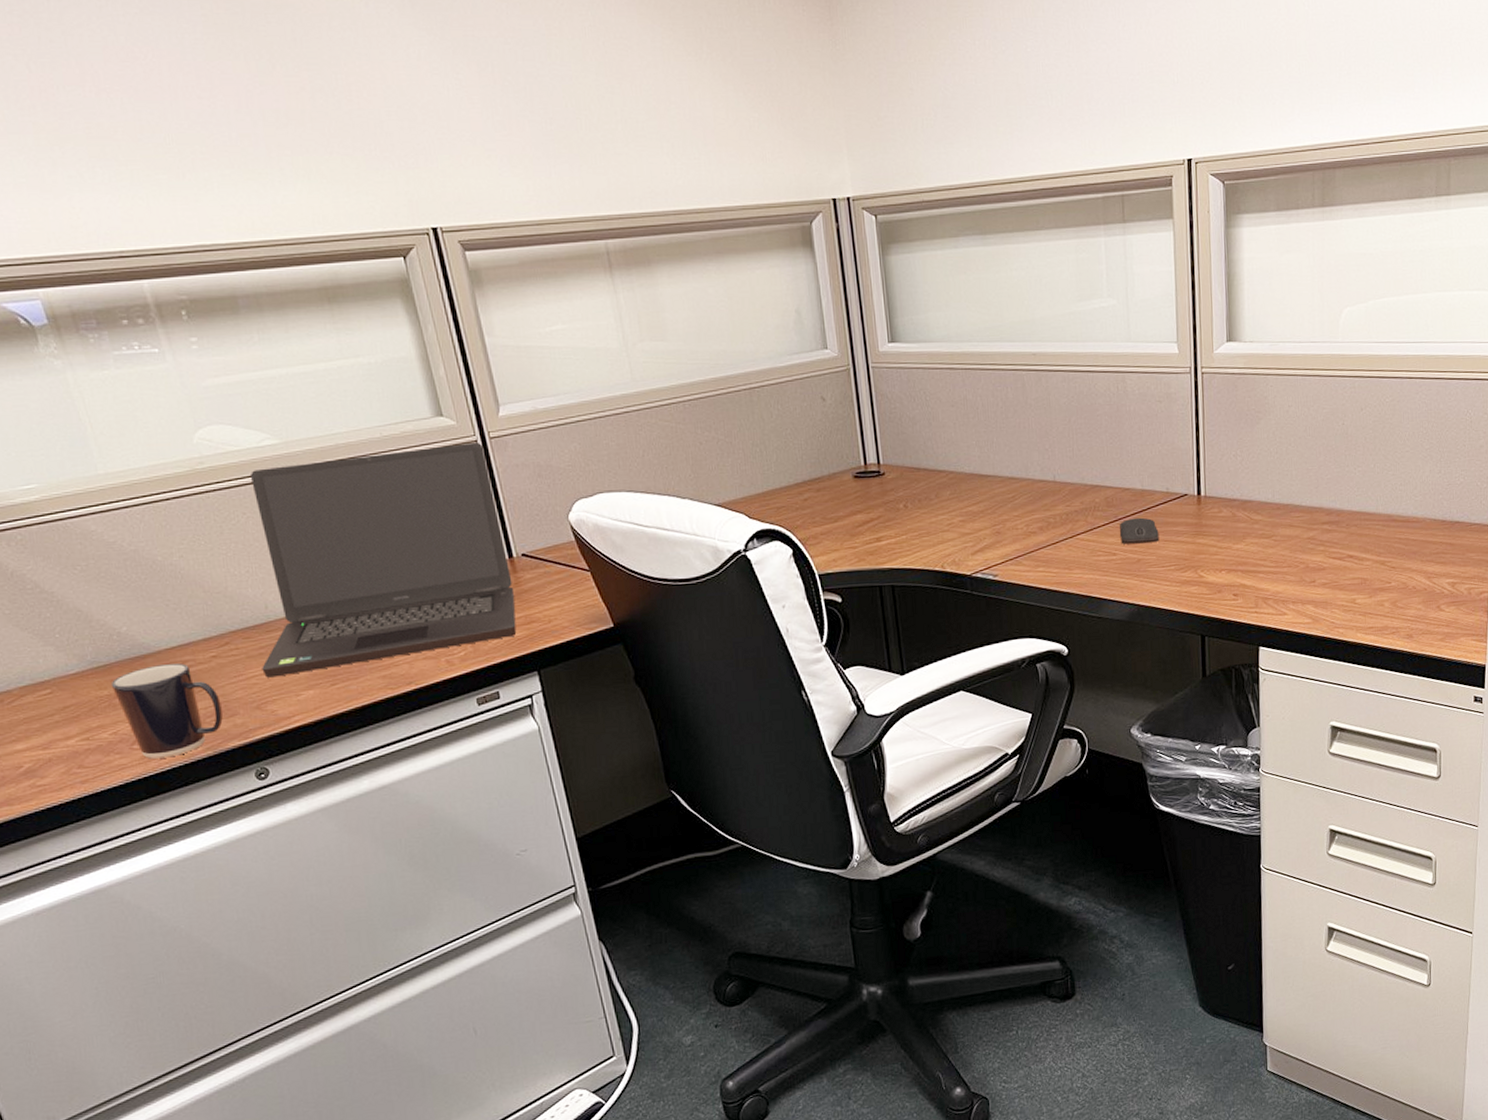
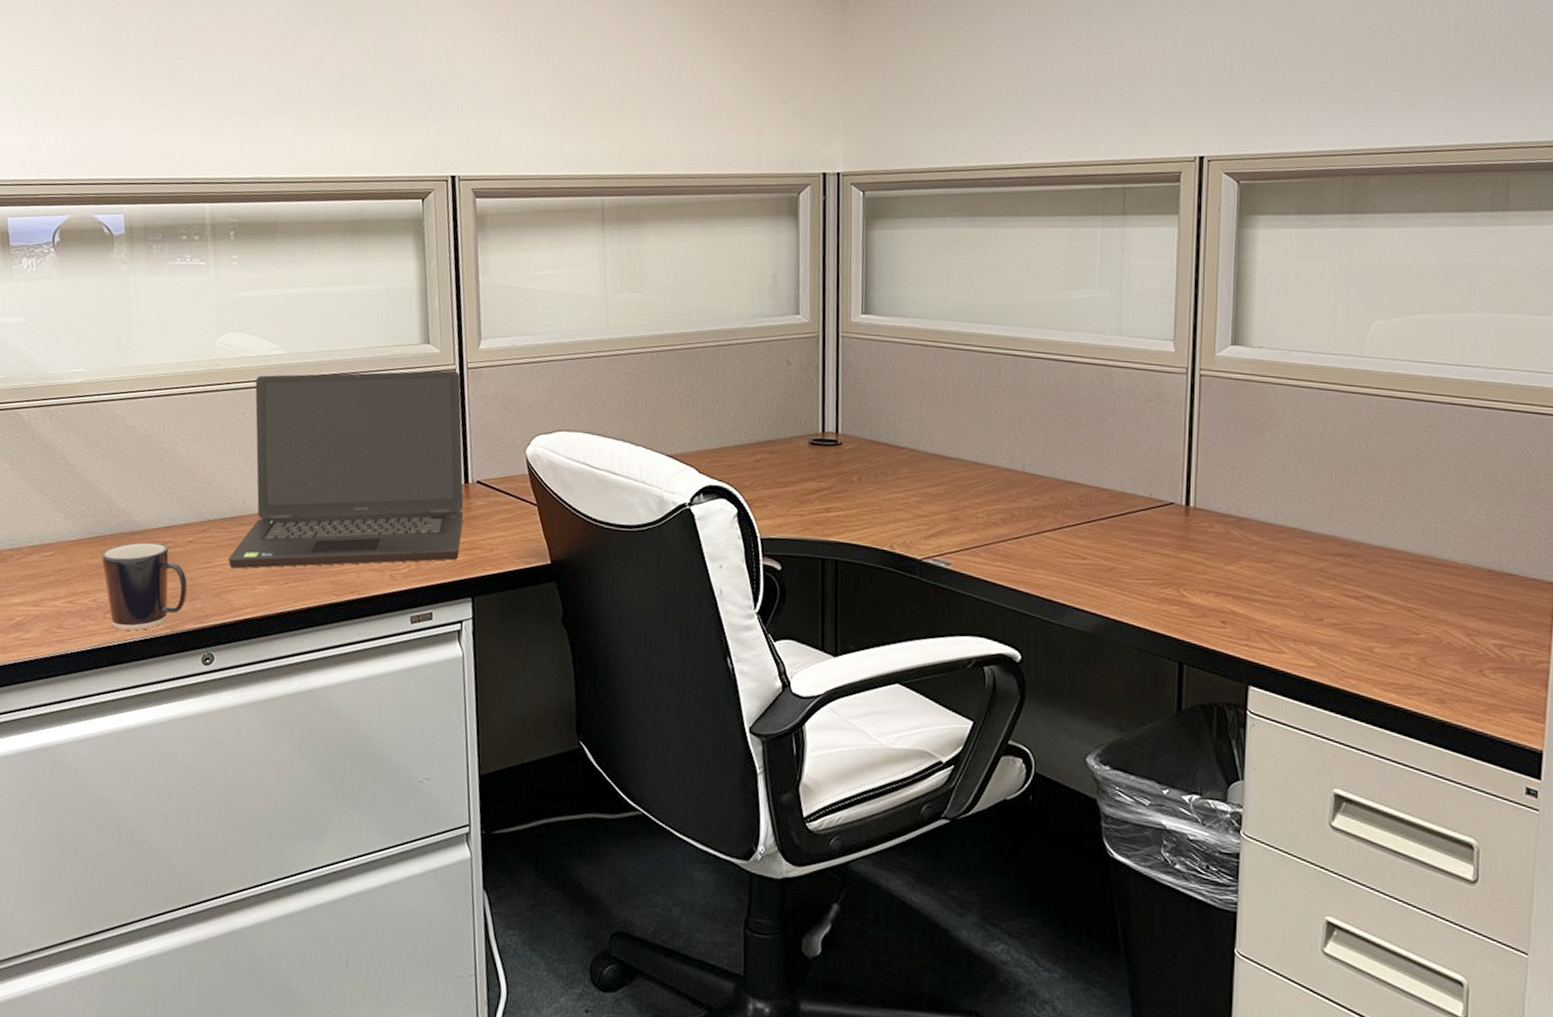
computer mouse: present [1119,517,1159,544] -> none [1091,521,1137,551]

